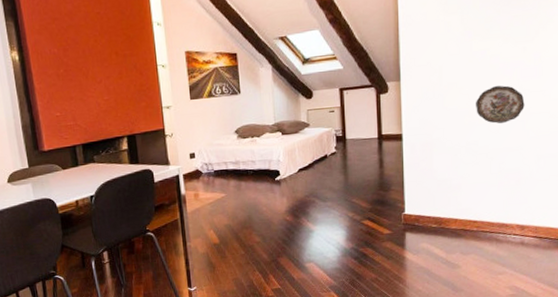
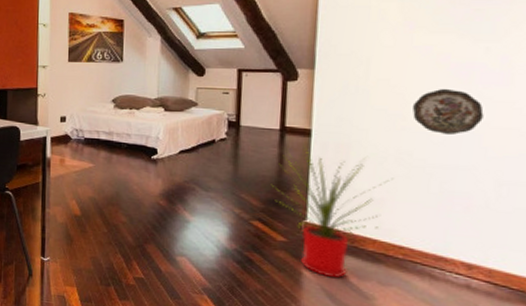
house plant: none [375,149,465,256] -> present [271,146,393,278]

